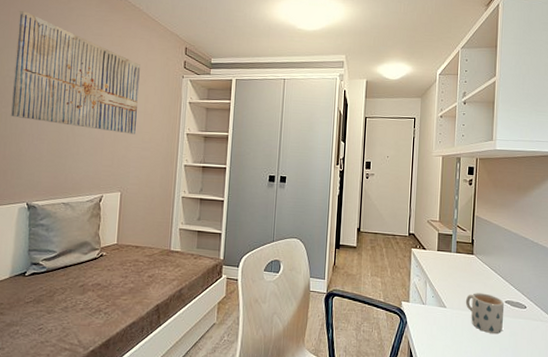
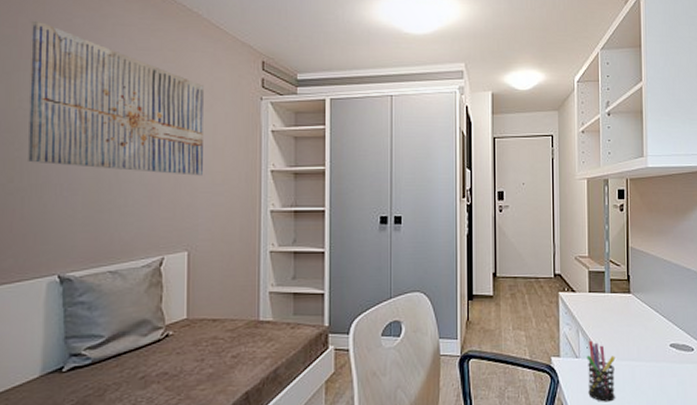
pen holder: none [431,290,457,344] -> present [587,340,616,402]
mug: present [465,293,504,334] -> none [624,337,669,384]

